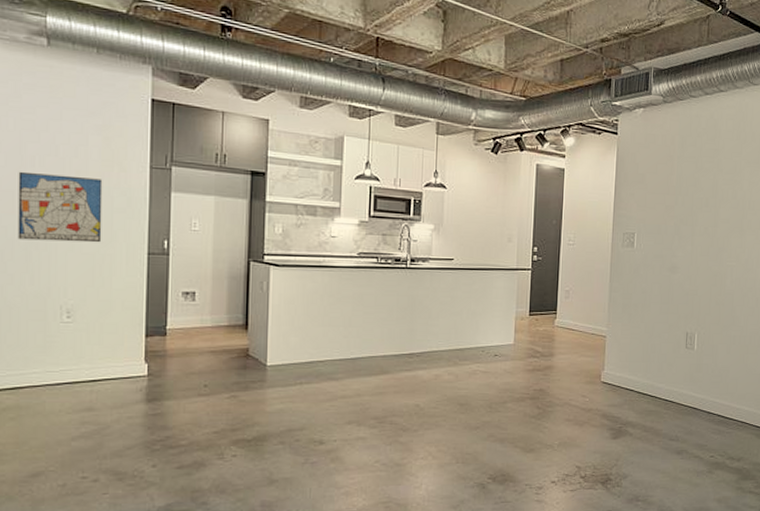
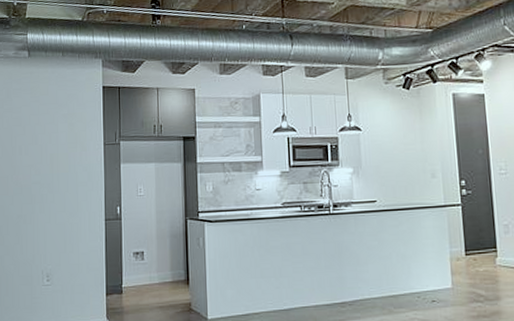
wall art: present [18,171,103,243] -> none [11,159,70,217]

